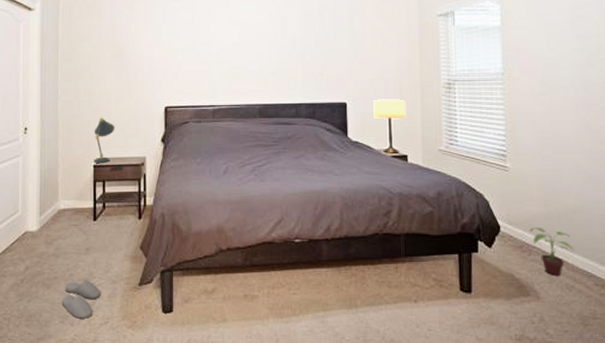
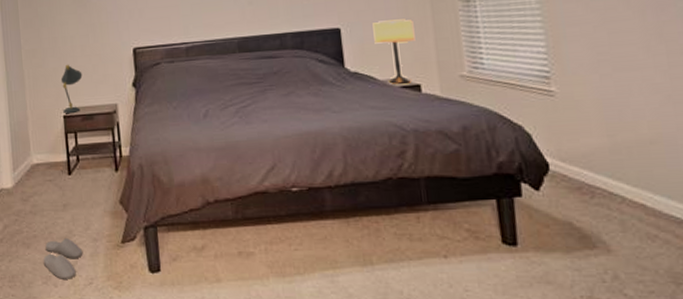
potted plant: present [530,226,575,276] -> none [590,162,656,224]

